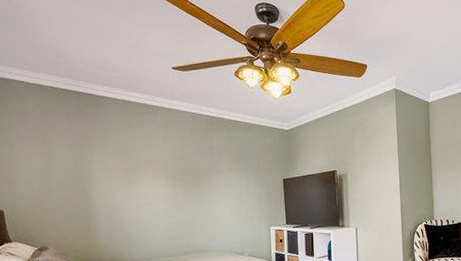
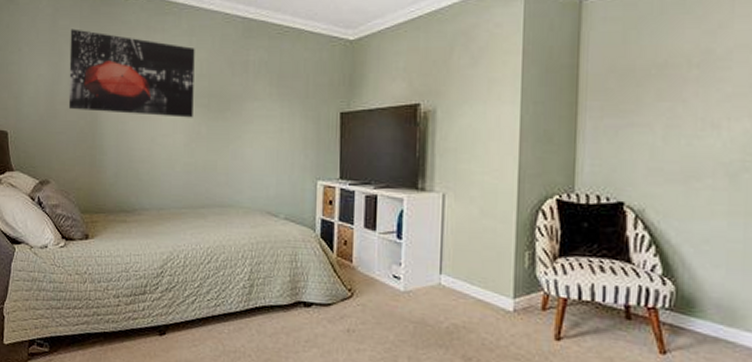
wall art: none [59,126,172,190] -> present [68,29,195,118]

